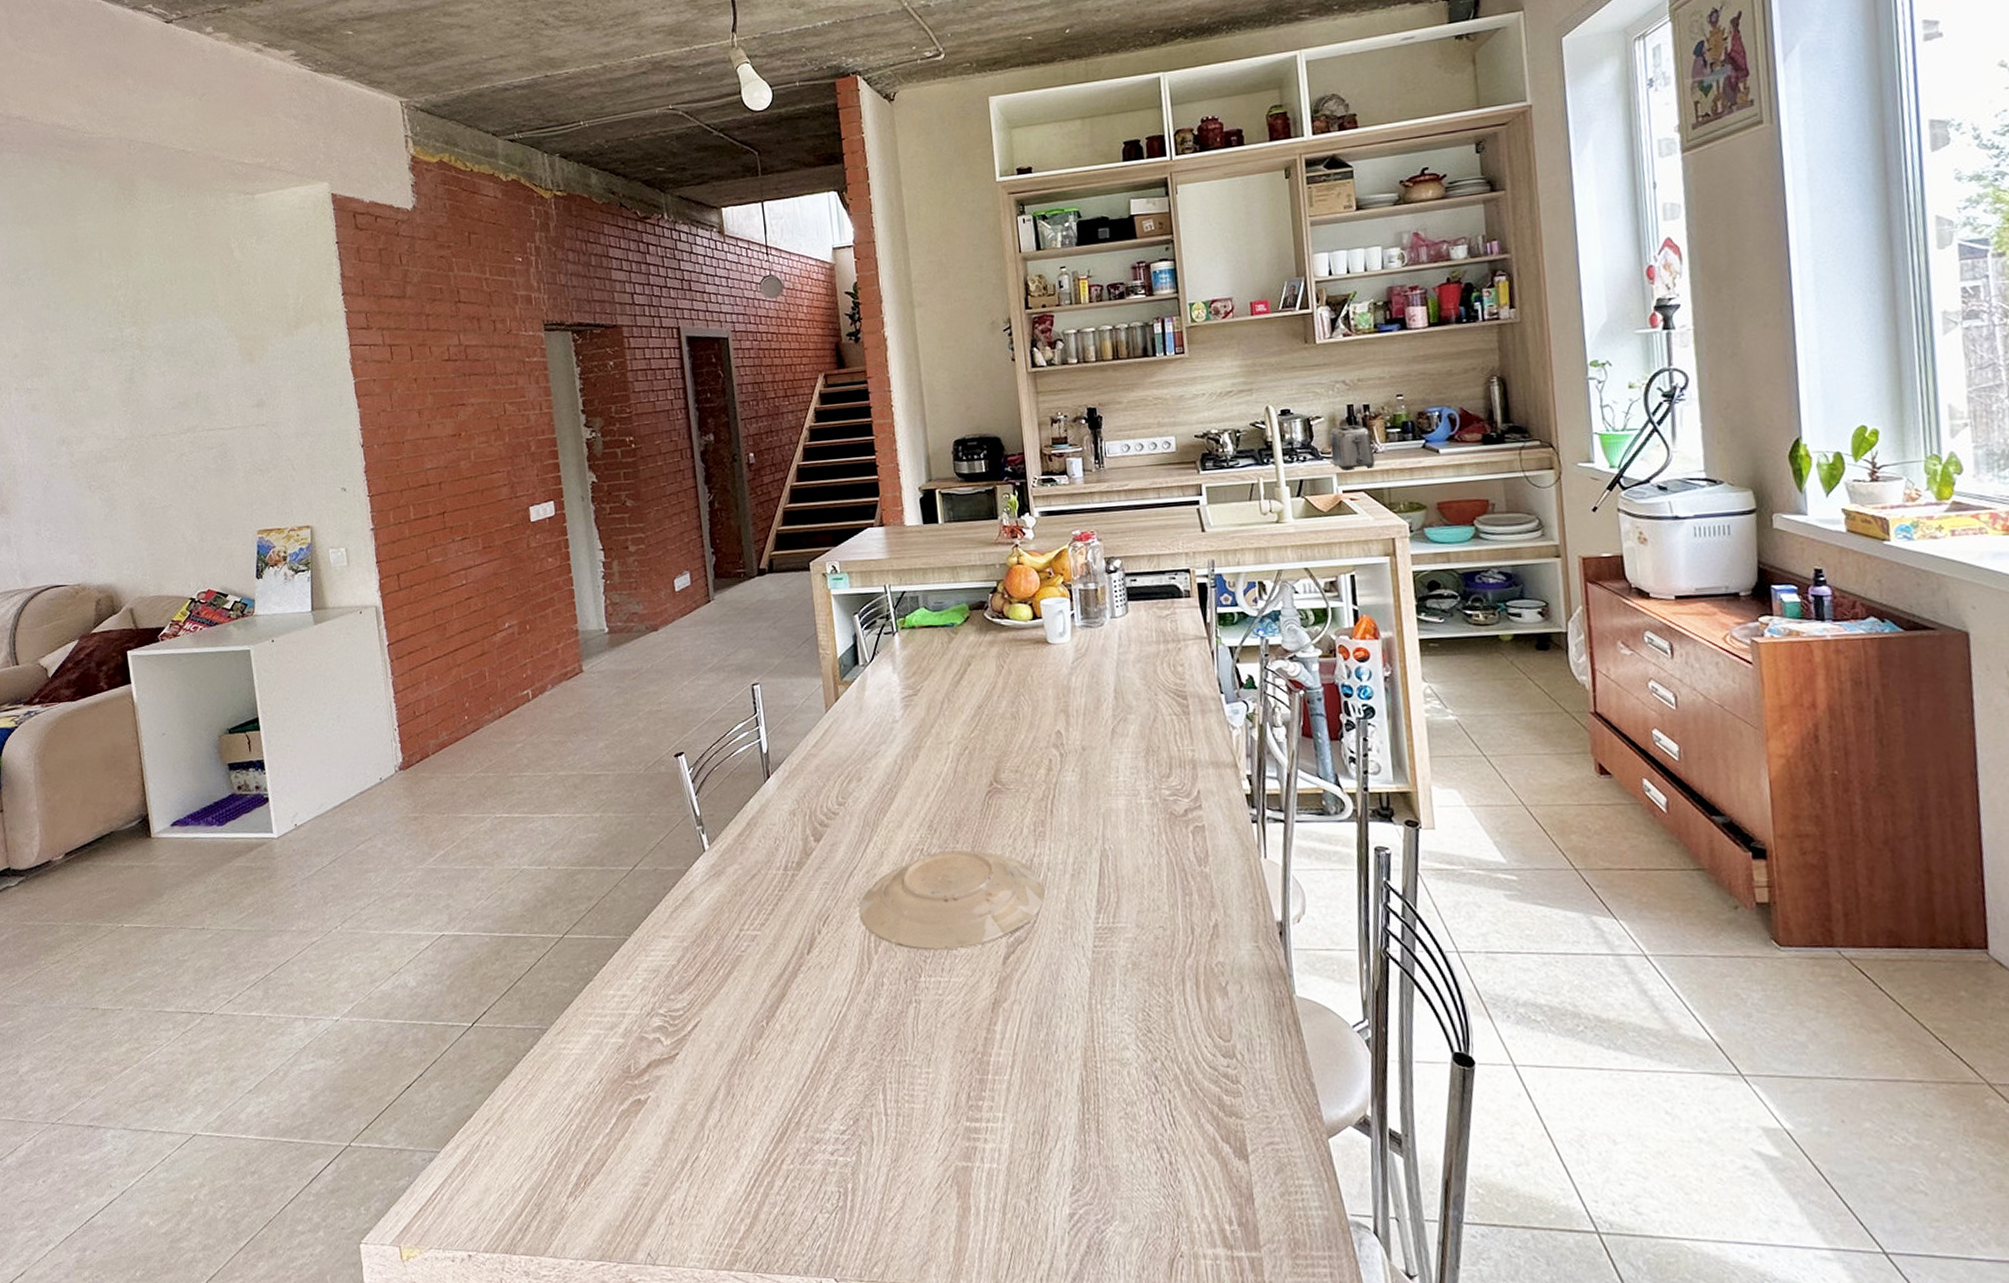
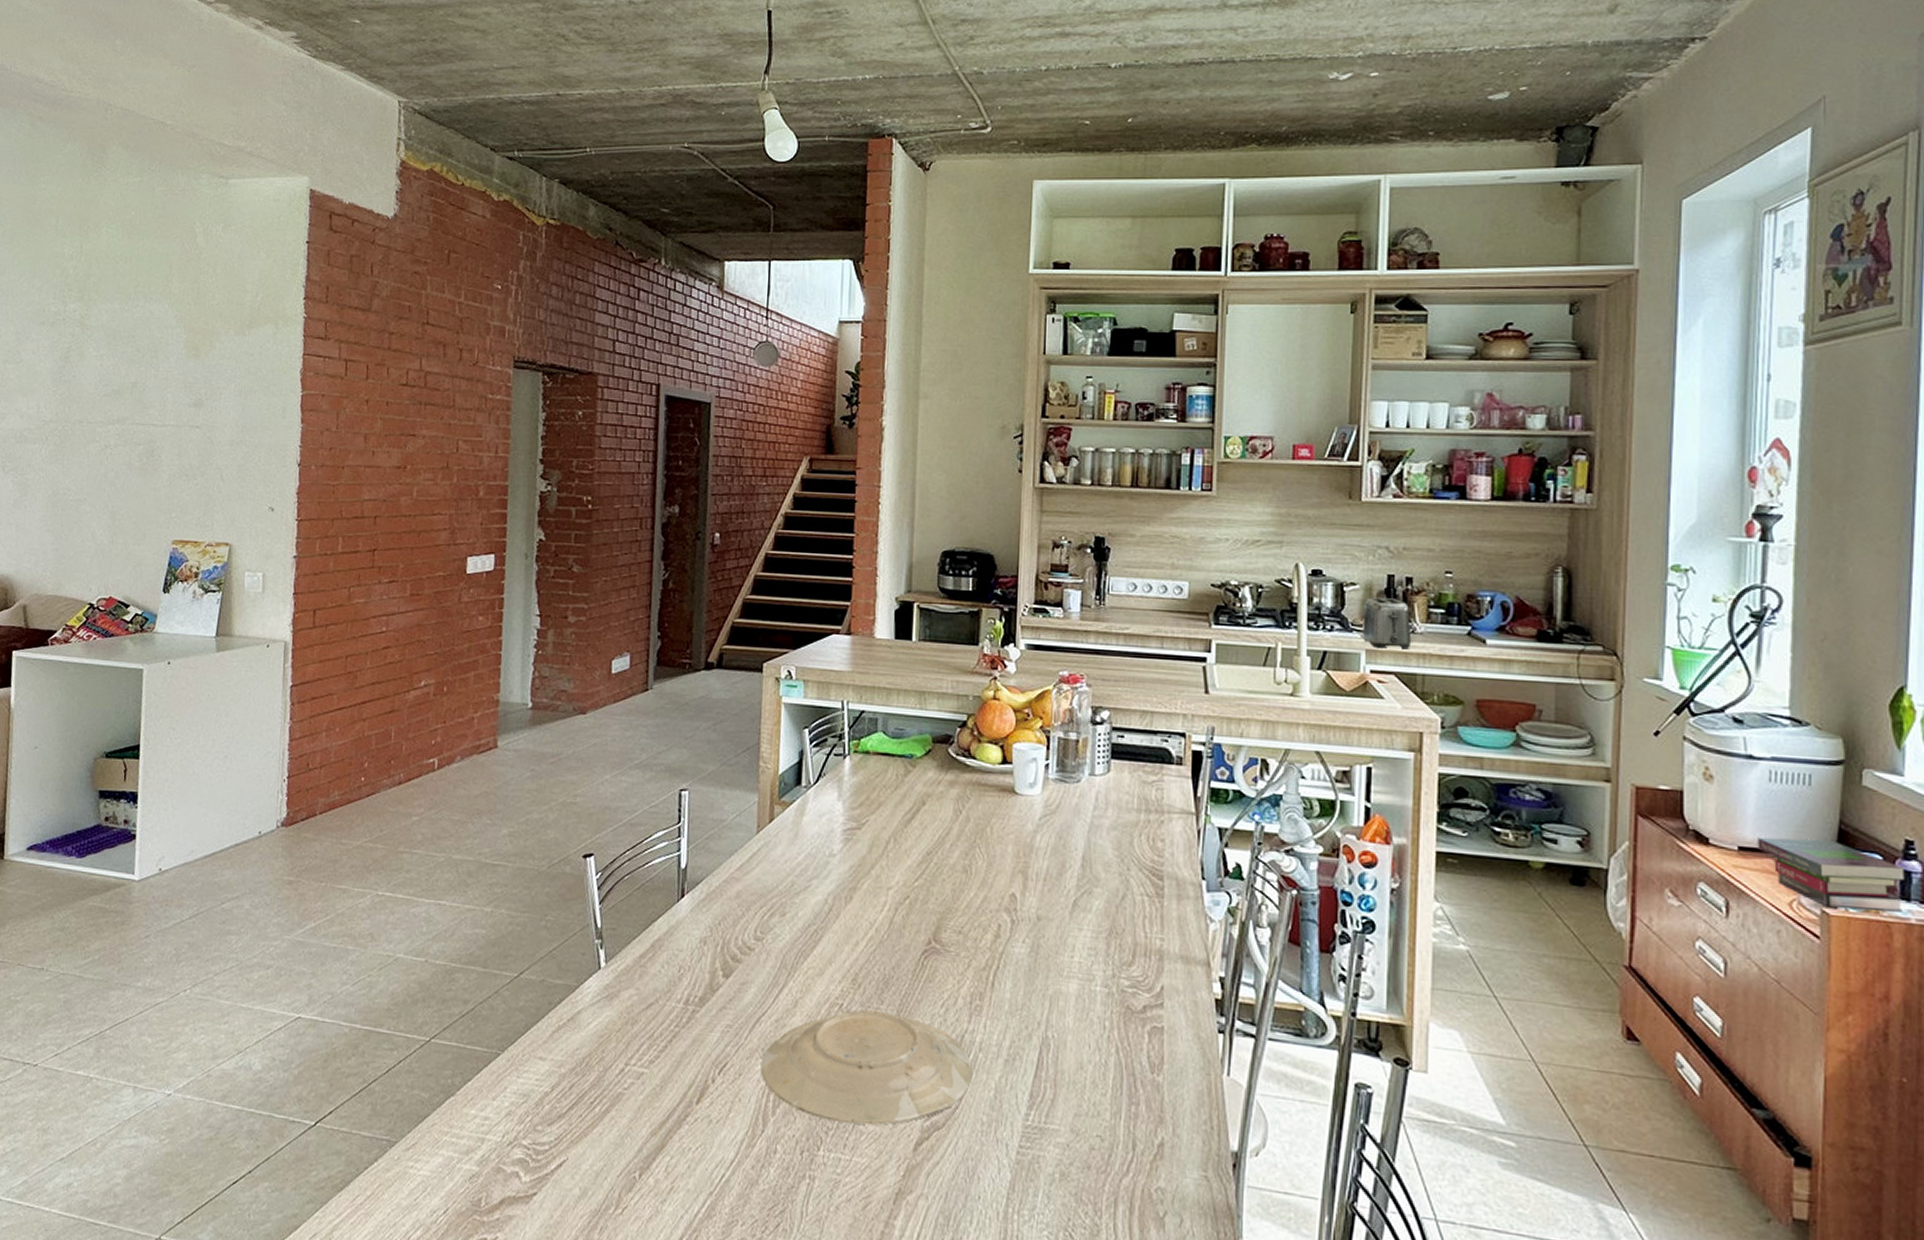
books: none [1690,578,1818,637] -> present [1757,837,1905,912]

